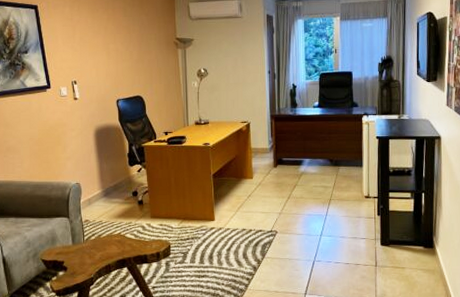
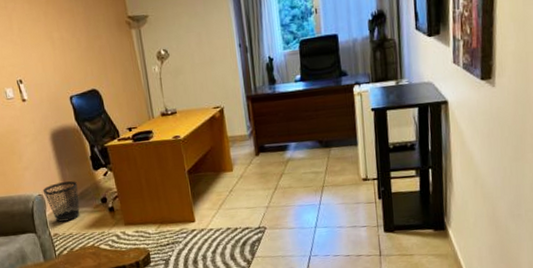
wastebasket: none [80,174,113,210] -> present [42,181,80,222]

